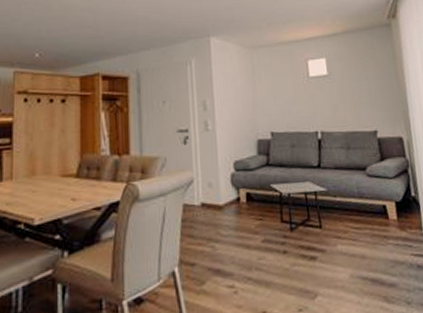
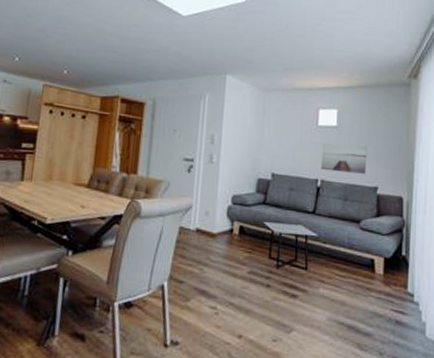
wall art: none [317,90,364,122] -> present [320,143,367,174]

